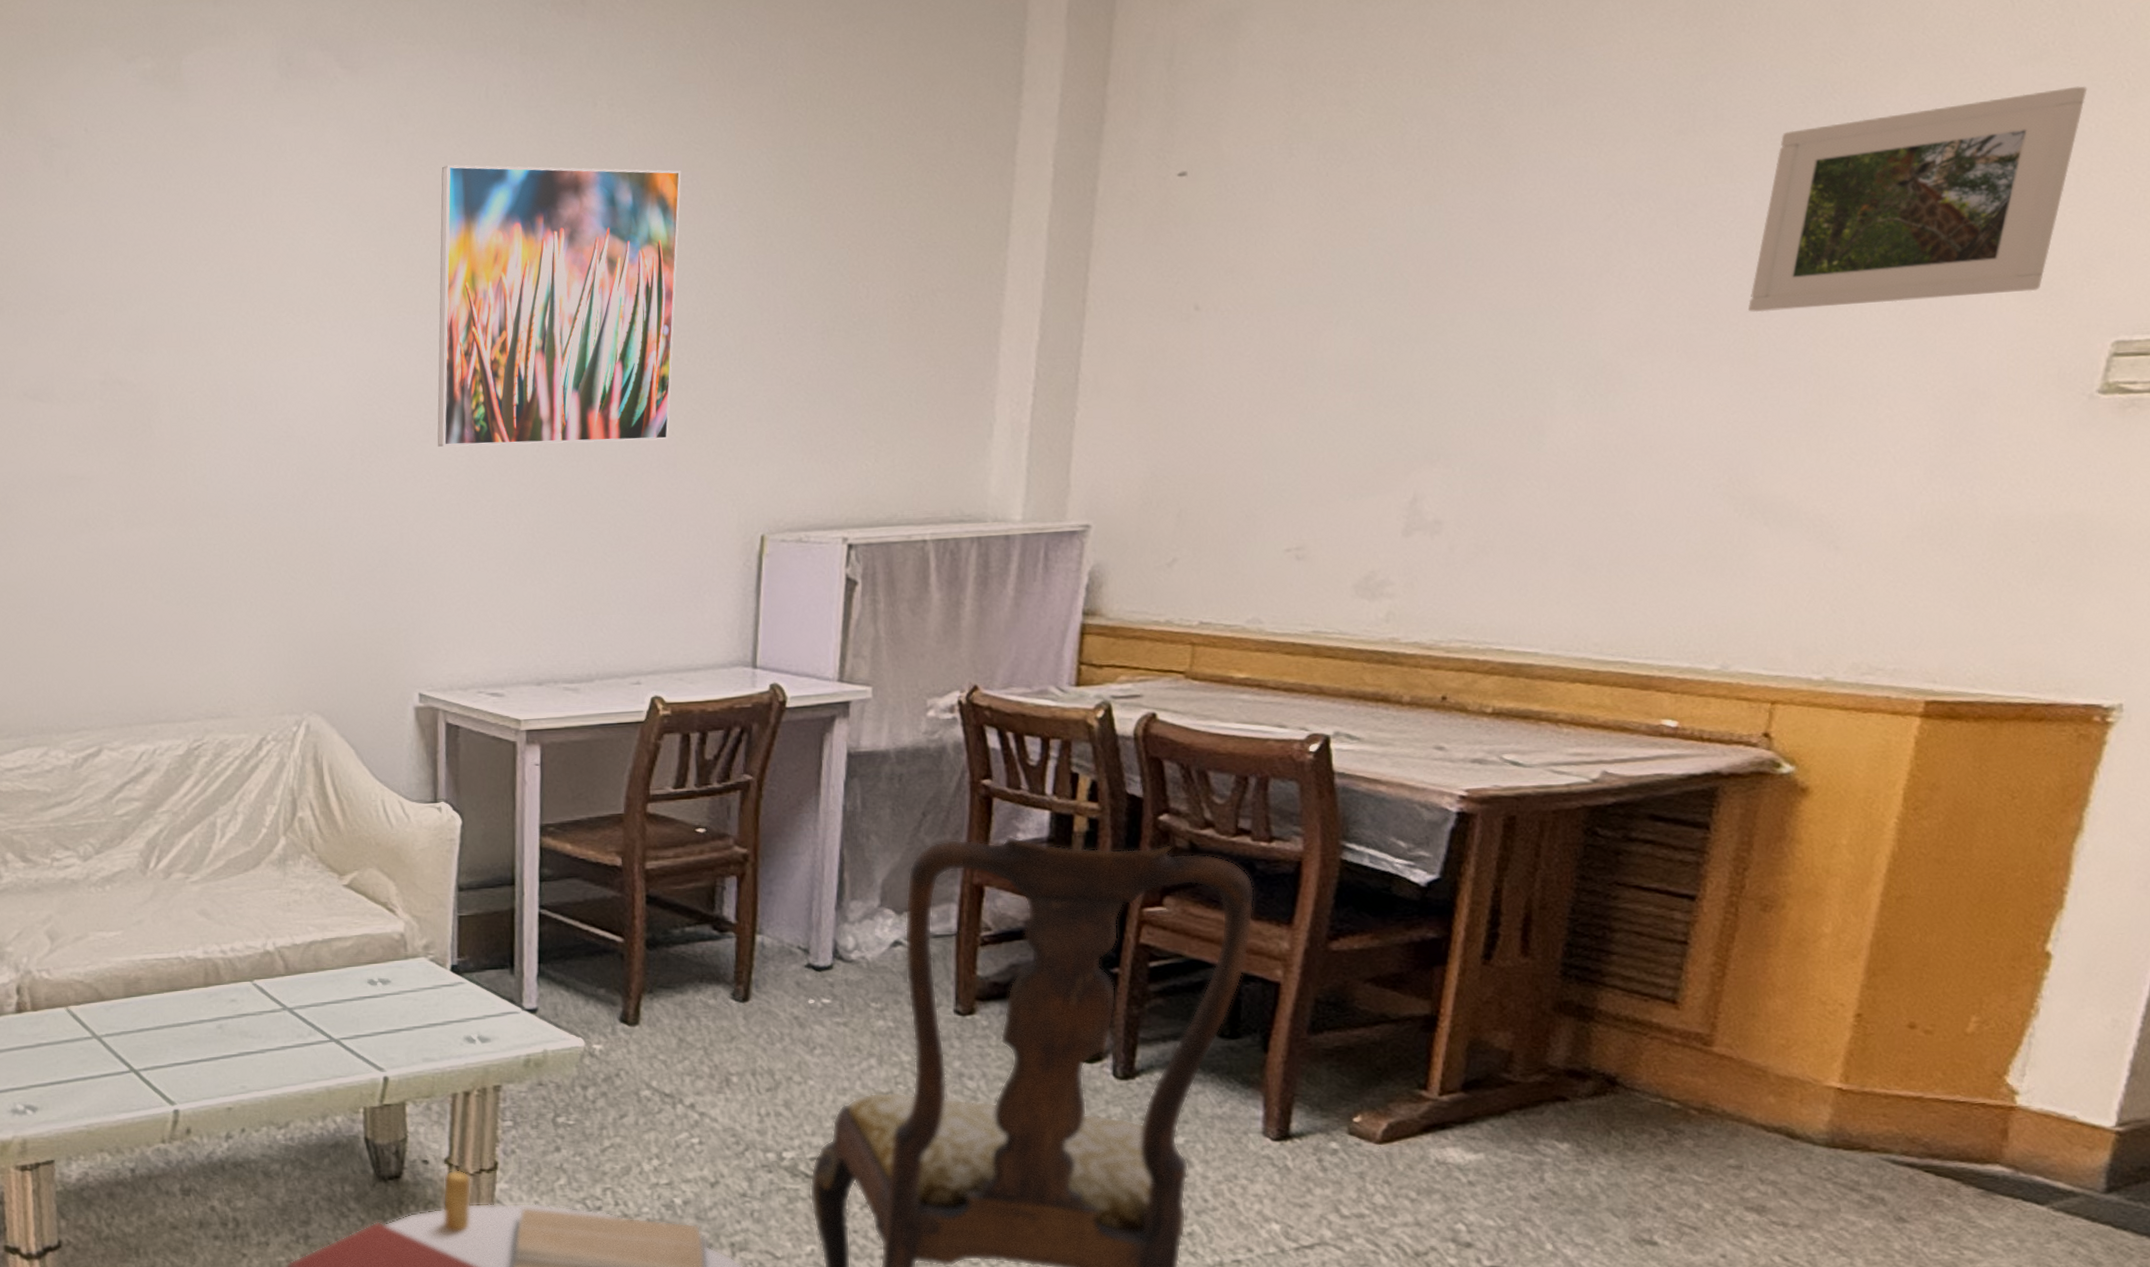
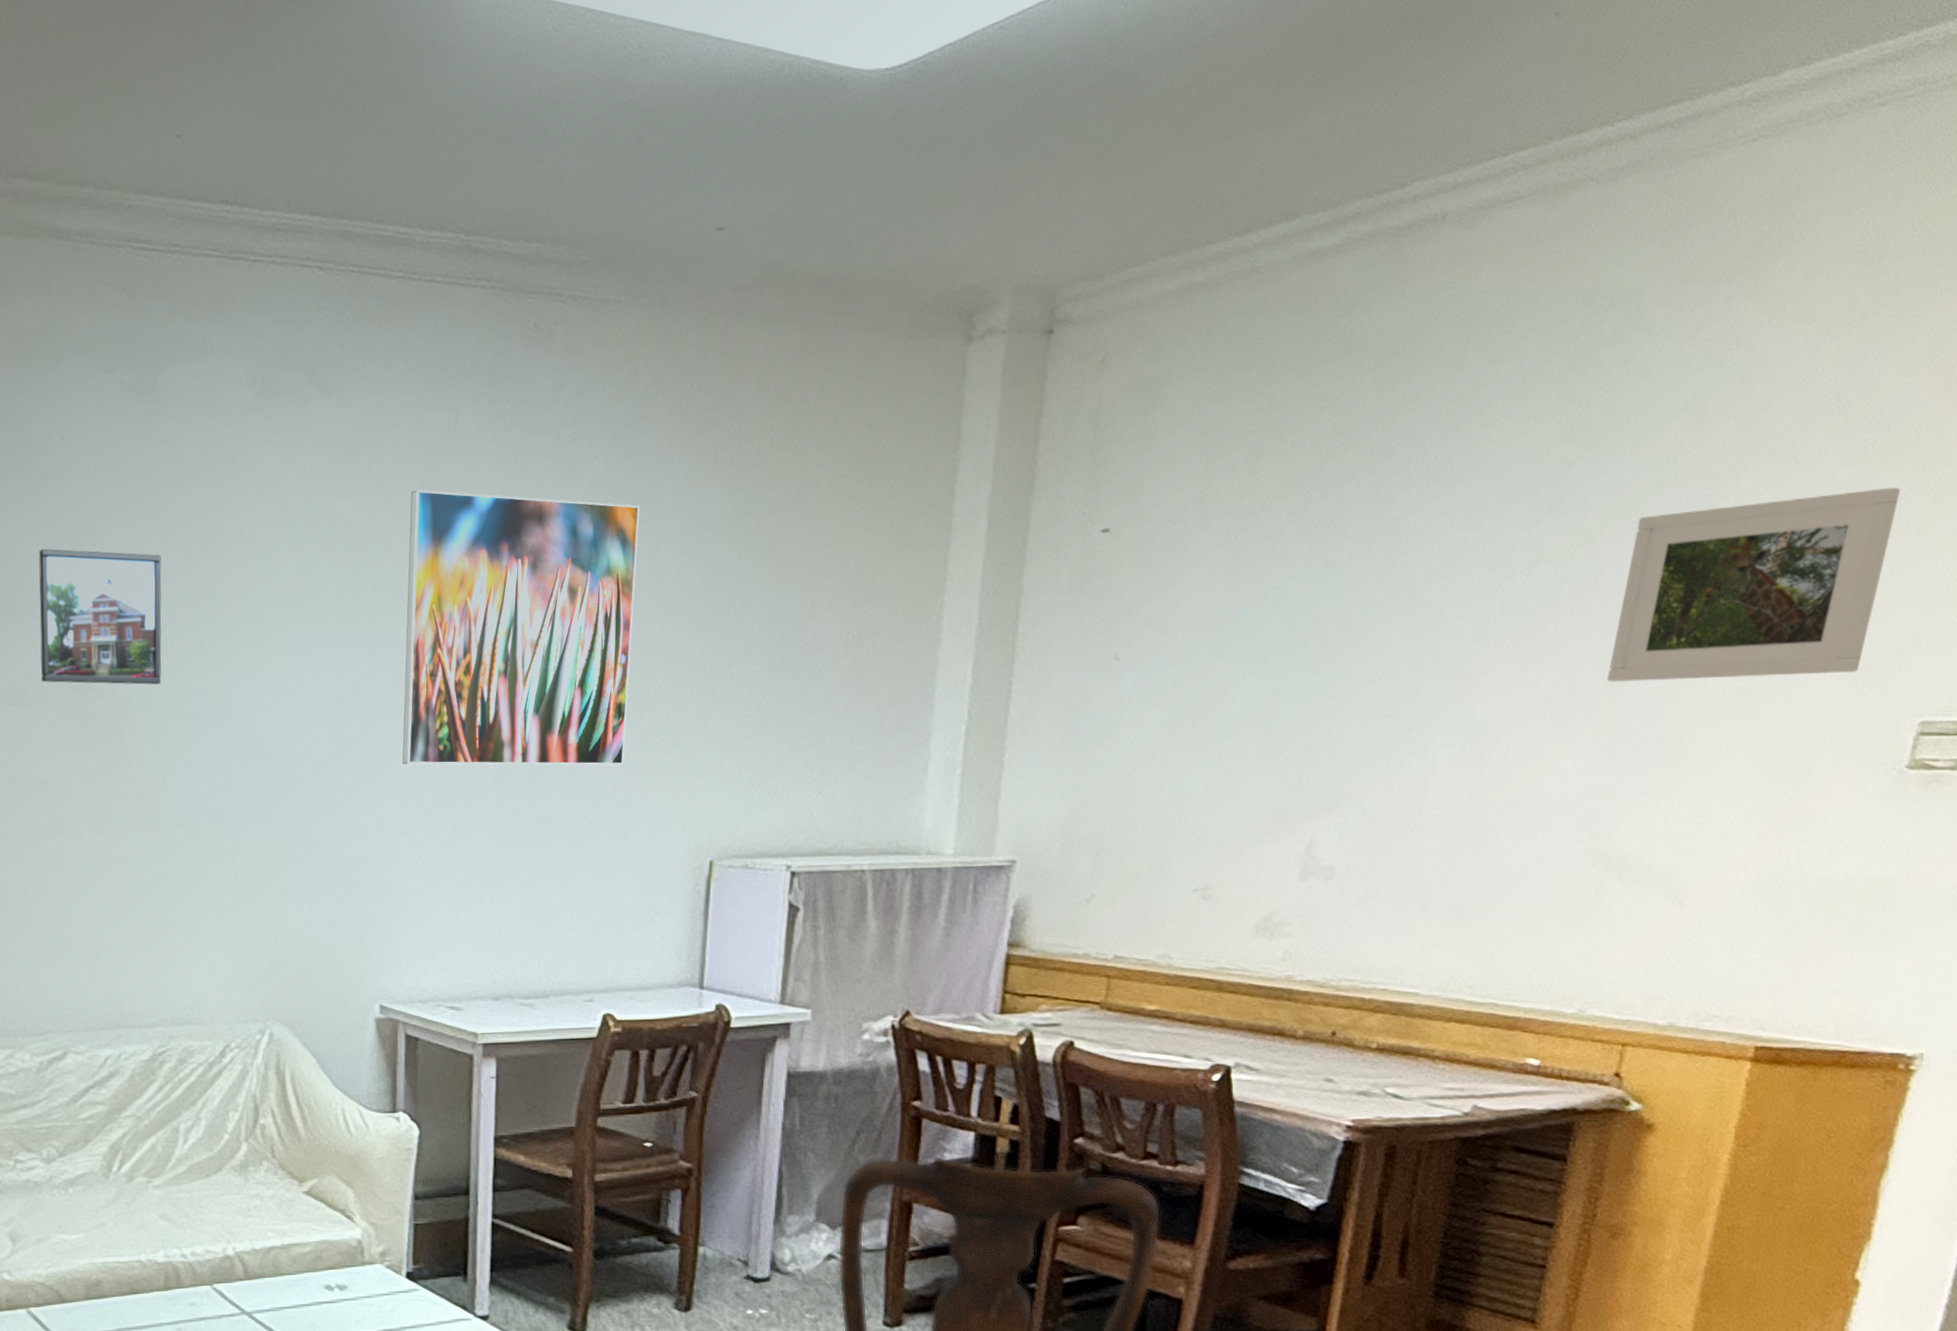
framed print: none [64,242,190,378] -> present [38,549,162,685]

